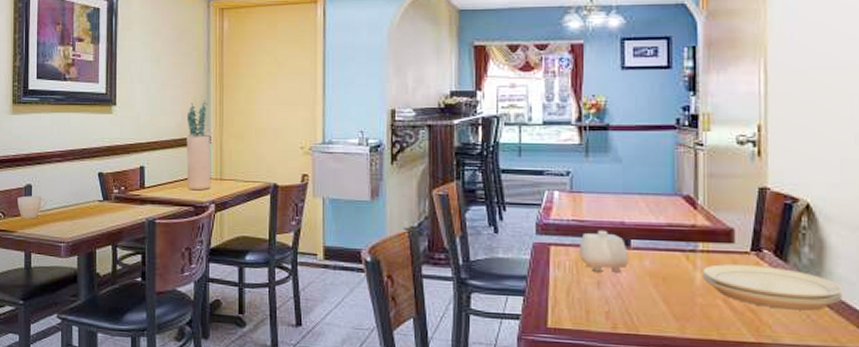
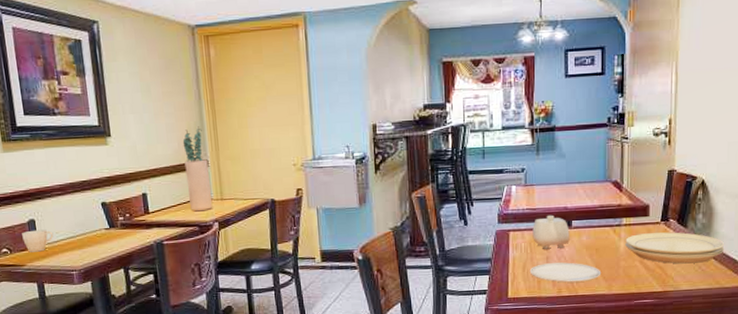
plate: none [575,289,671,318] -> present [529,262,602,283]

